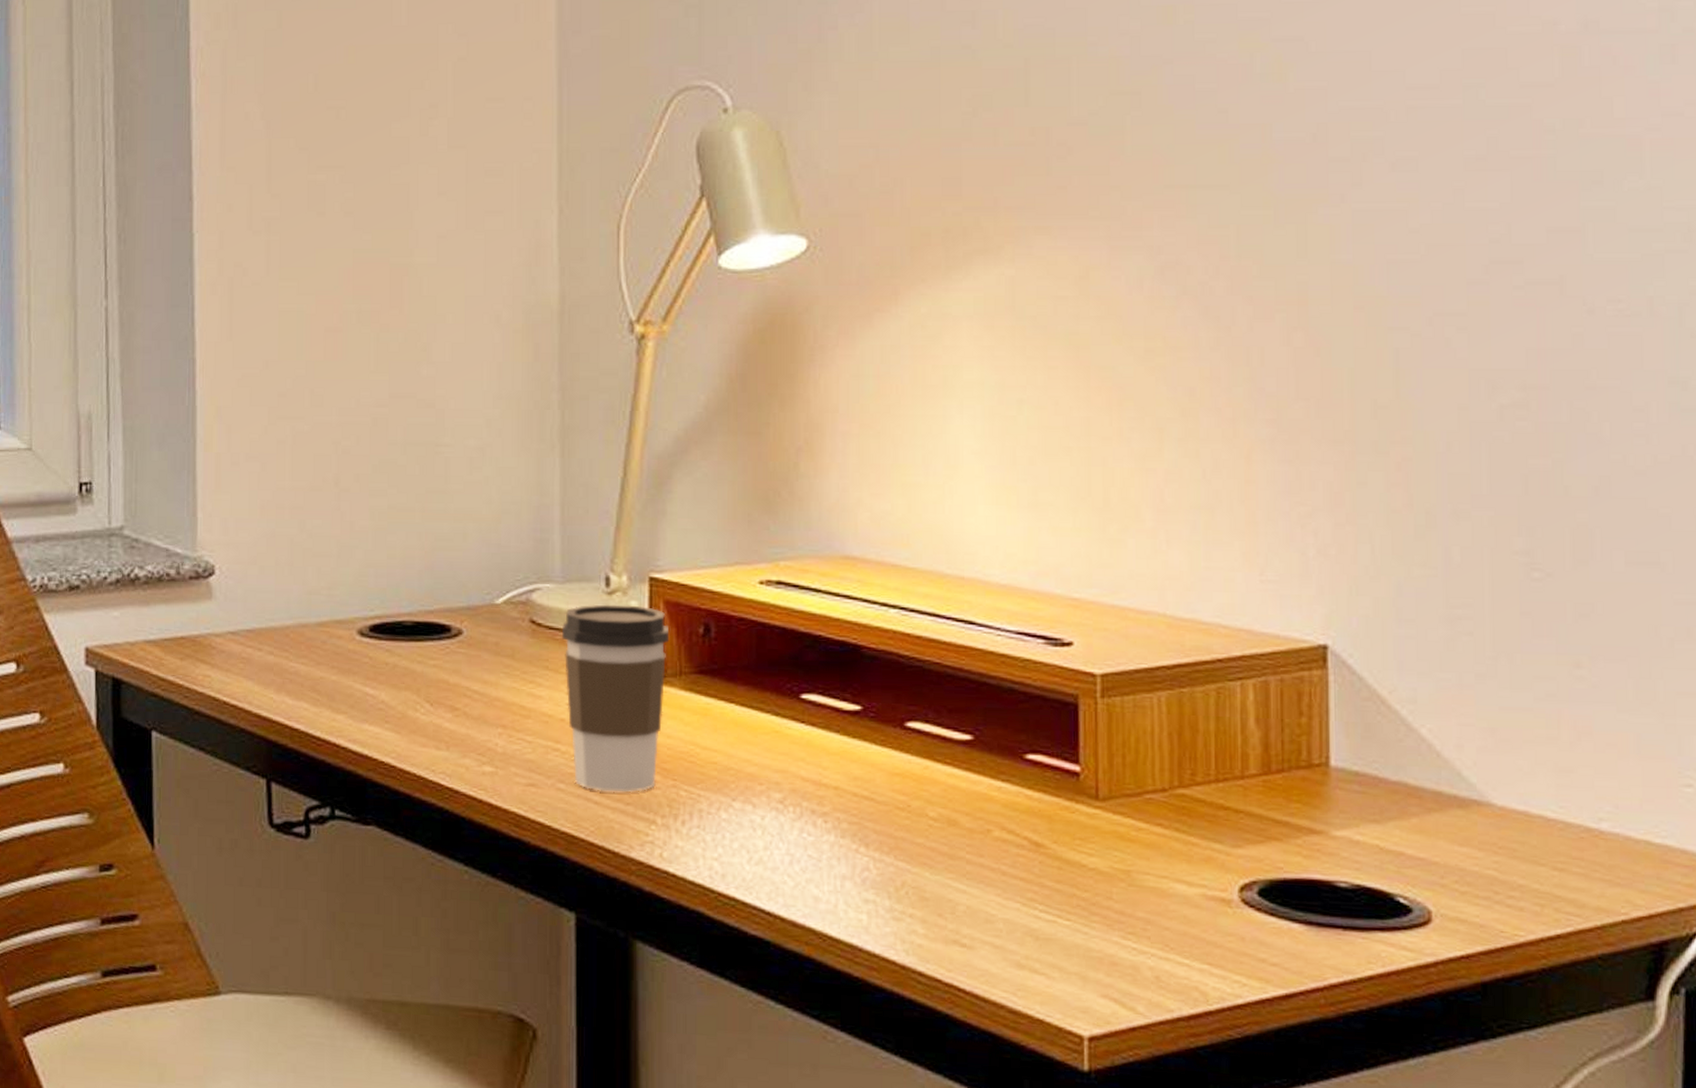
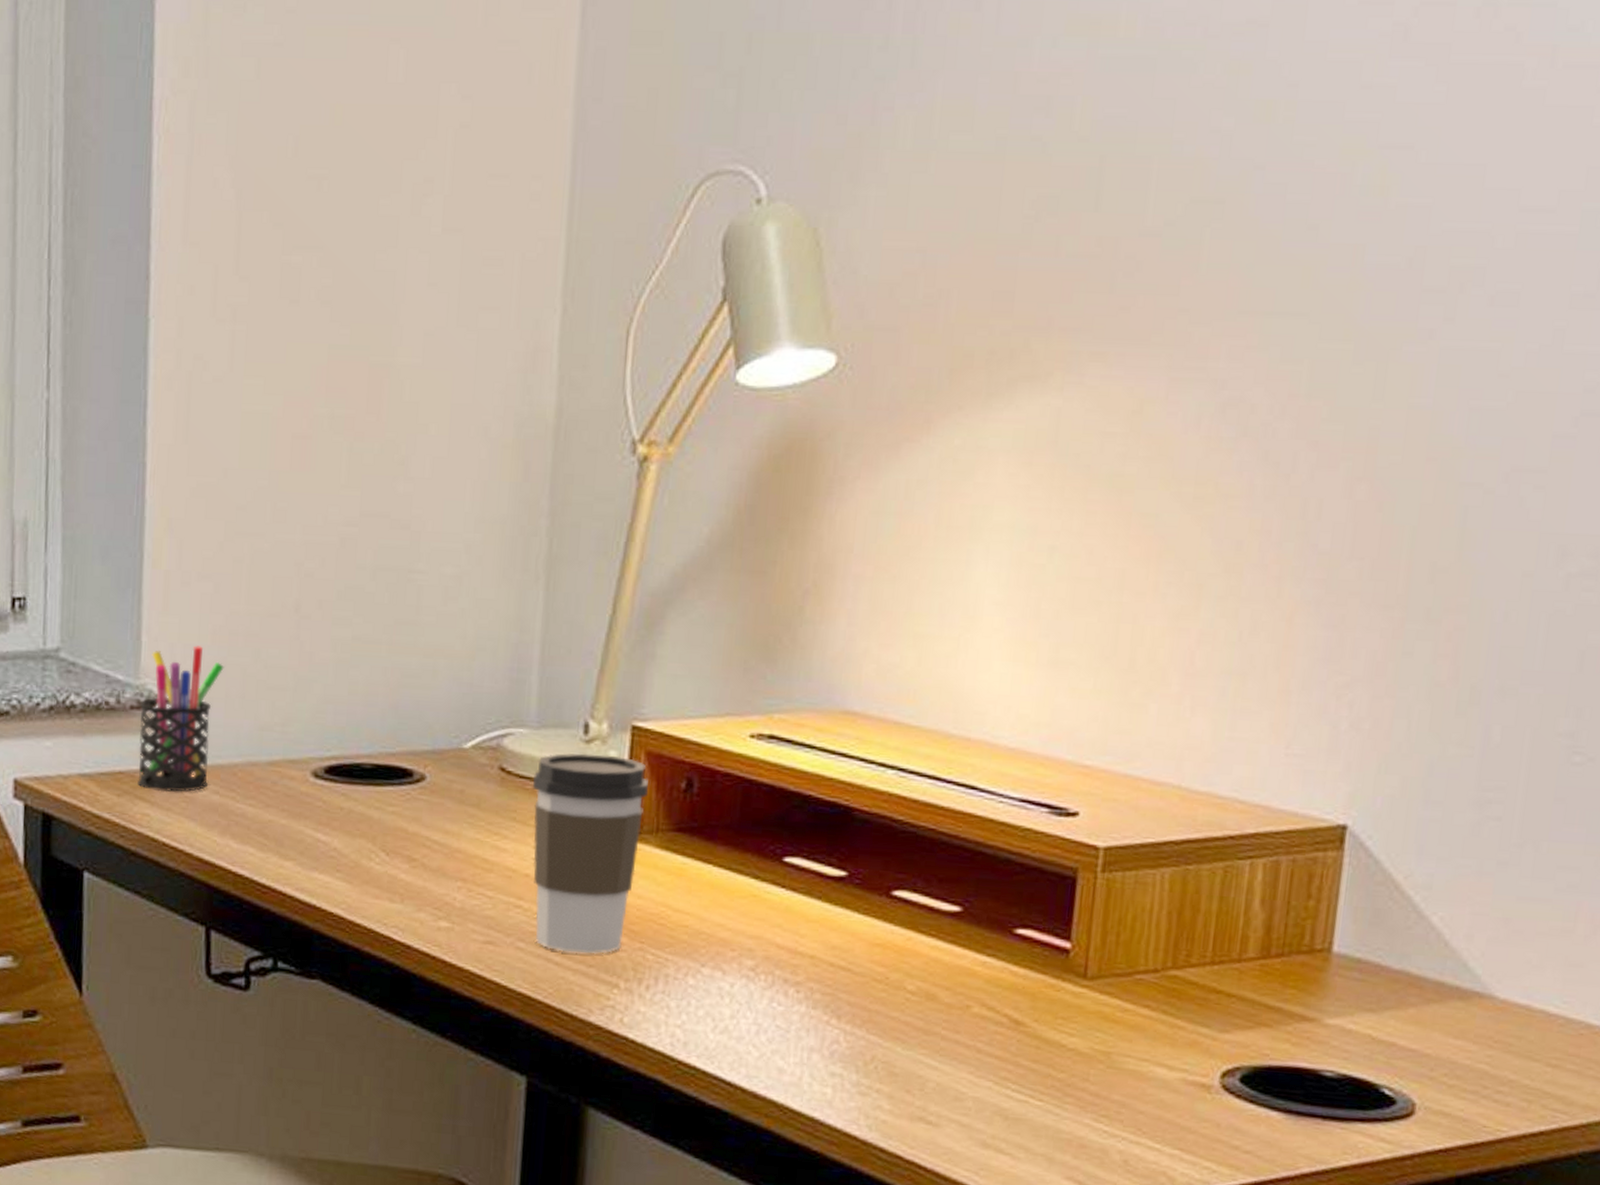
pen holder: none [197,519,273,655] -> present [137,645,224,793]

